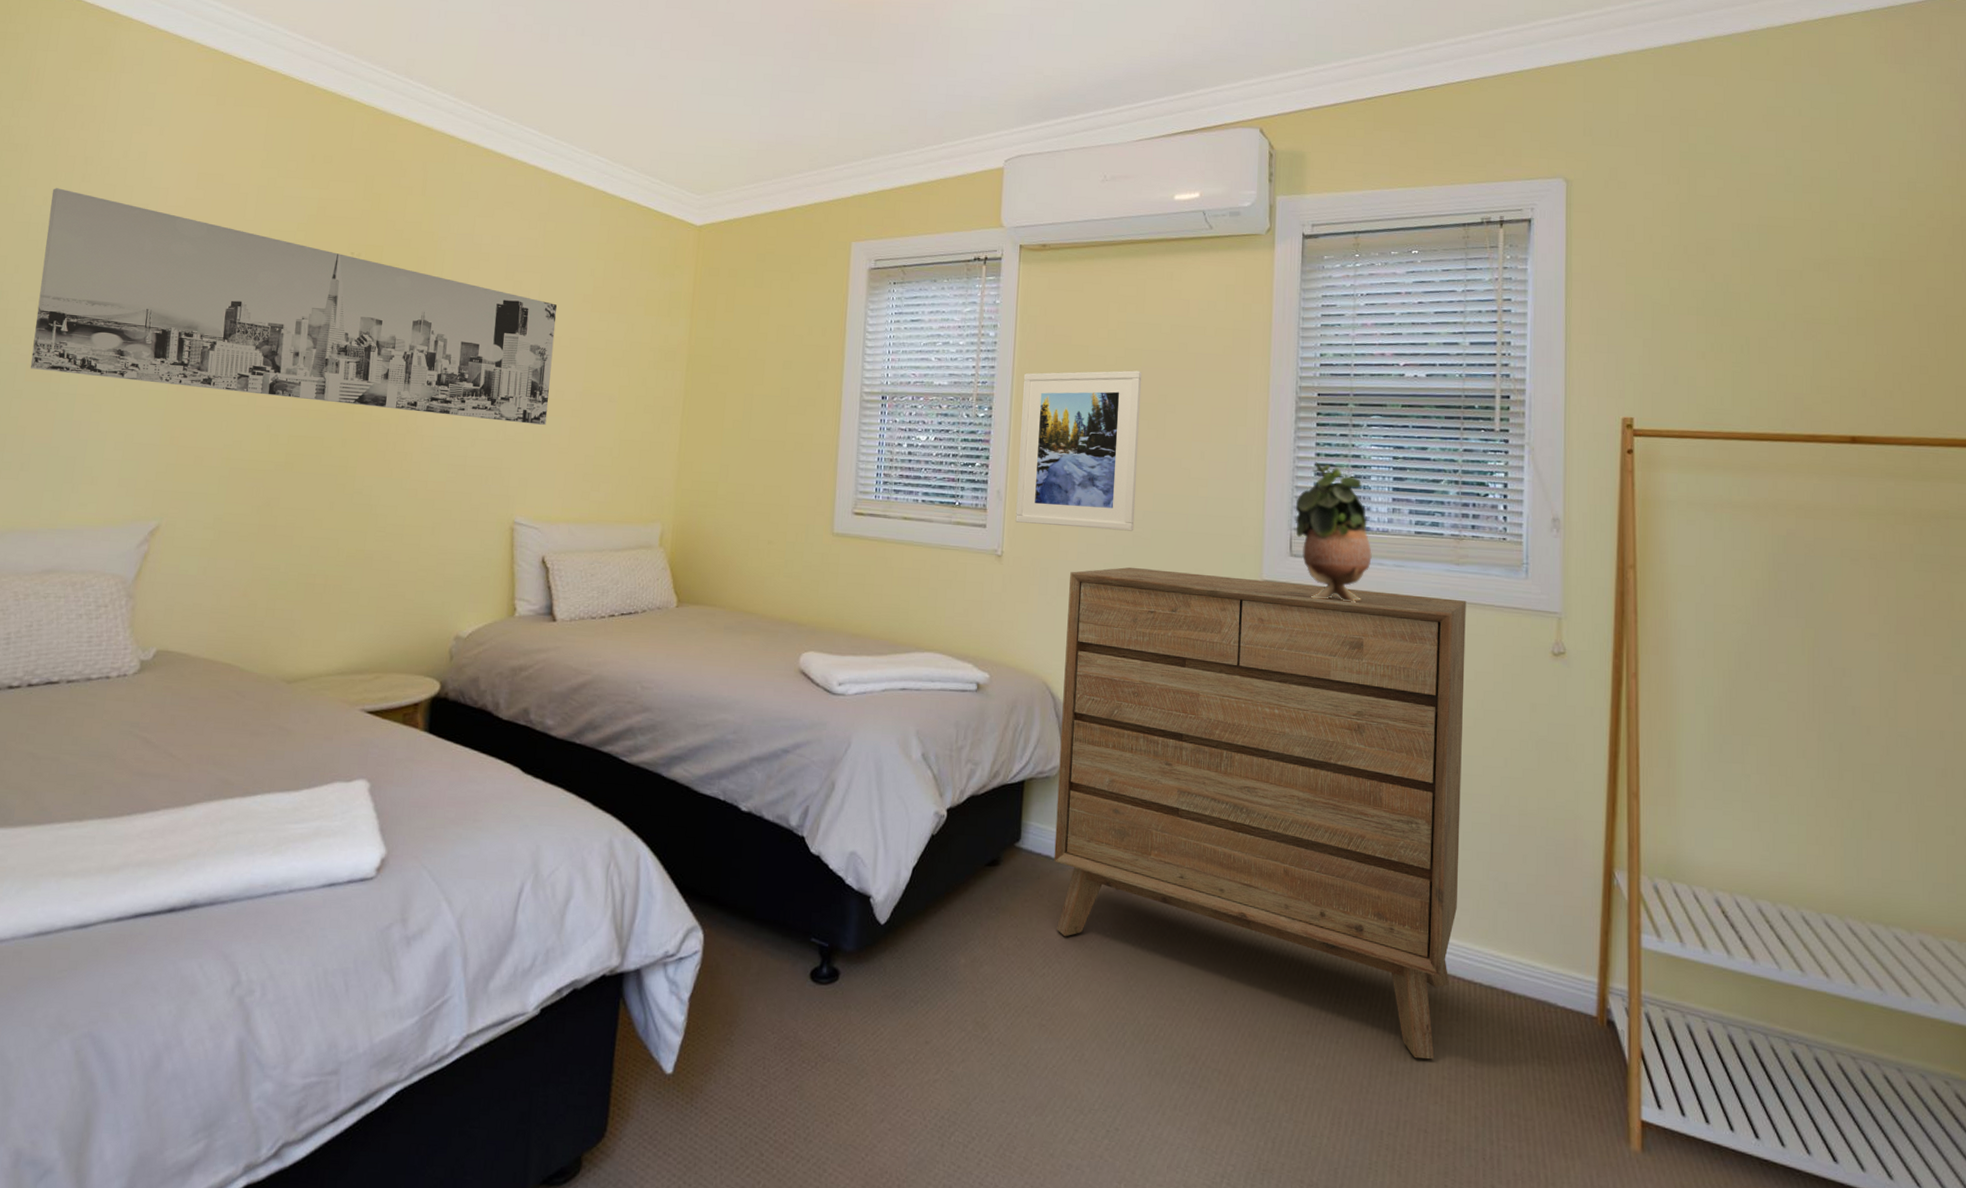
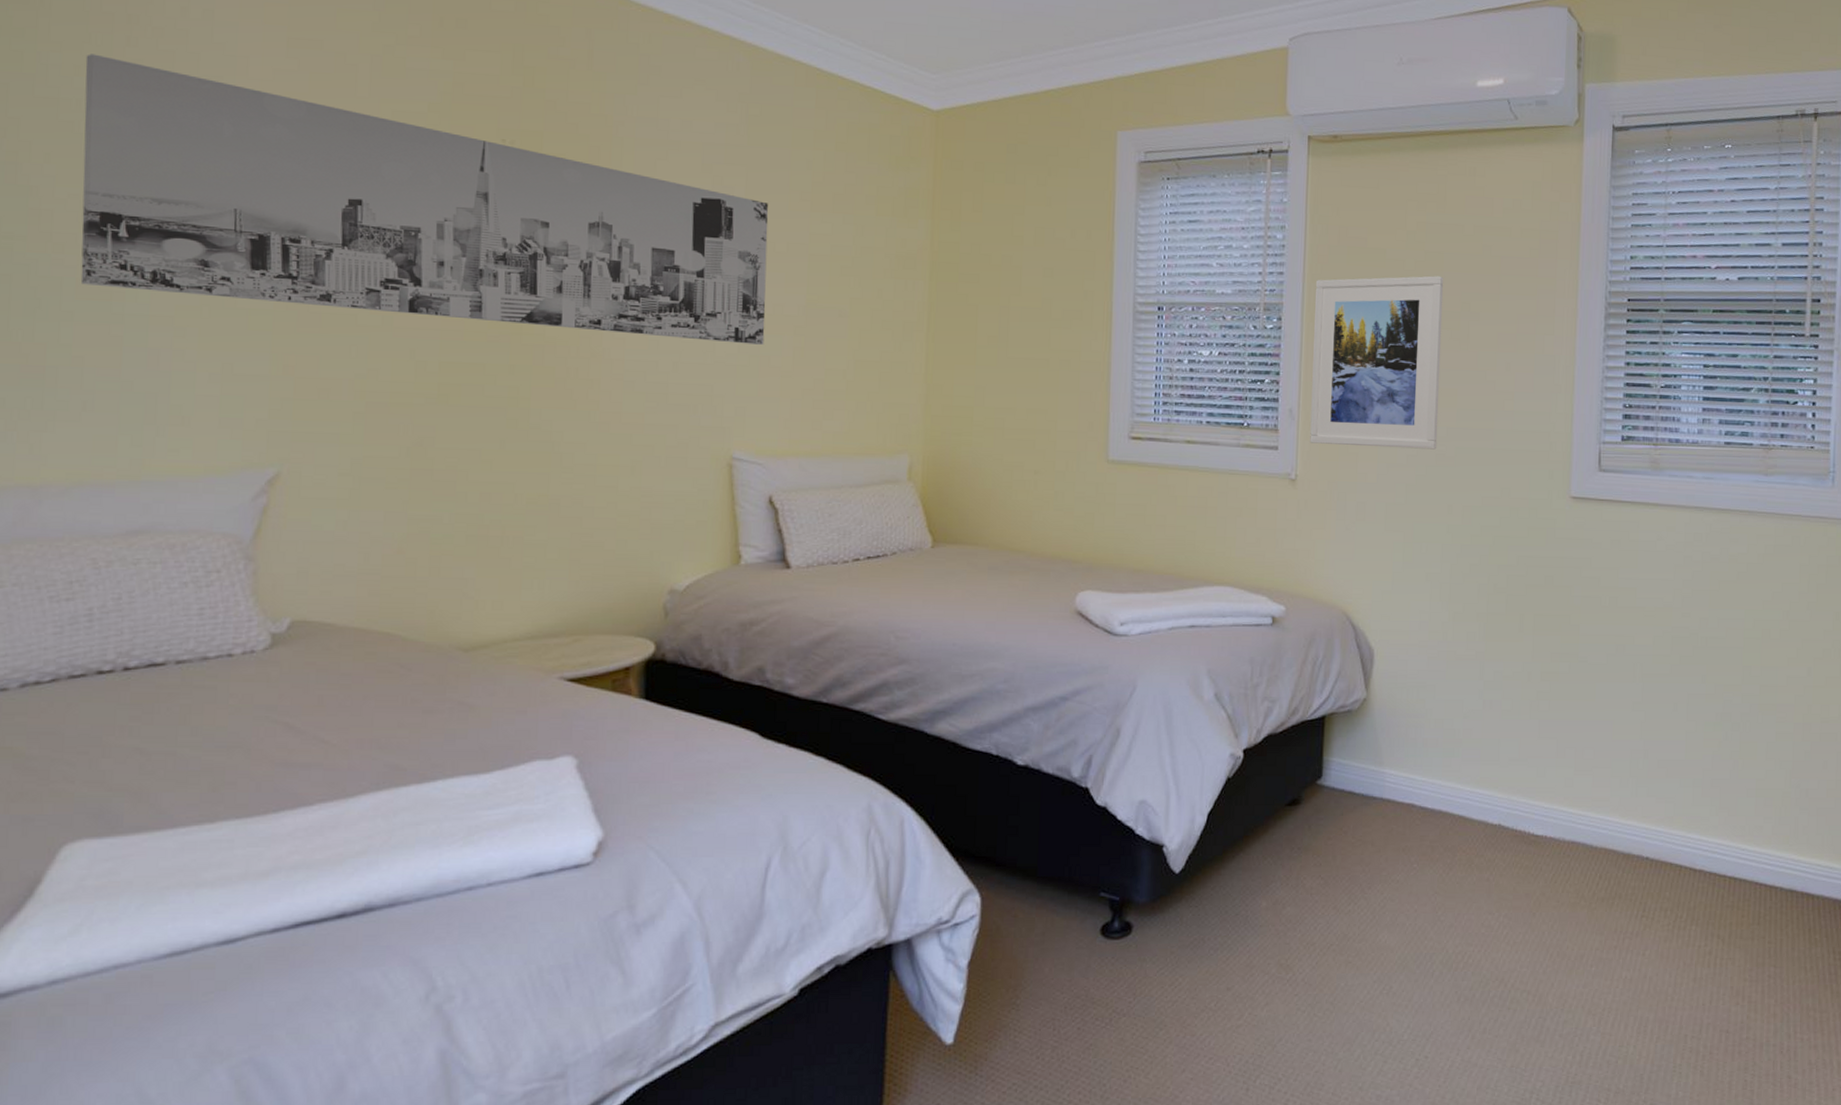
dresser: present [1054,567,1466,1060] -> none [1357,487,1774,964]
potted plant: present [1295,462,1372,603] -> none [1604,372,1682,517]

